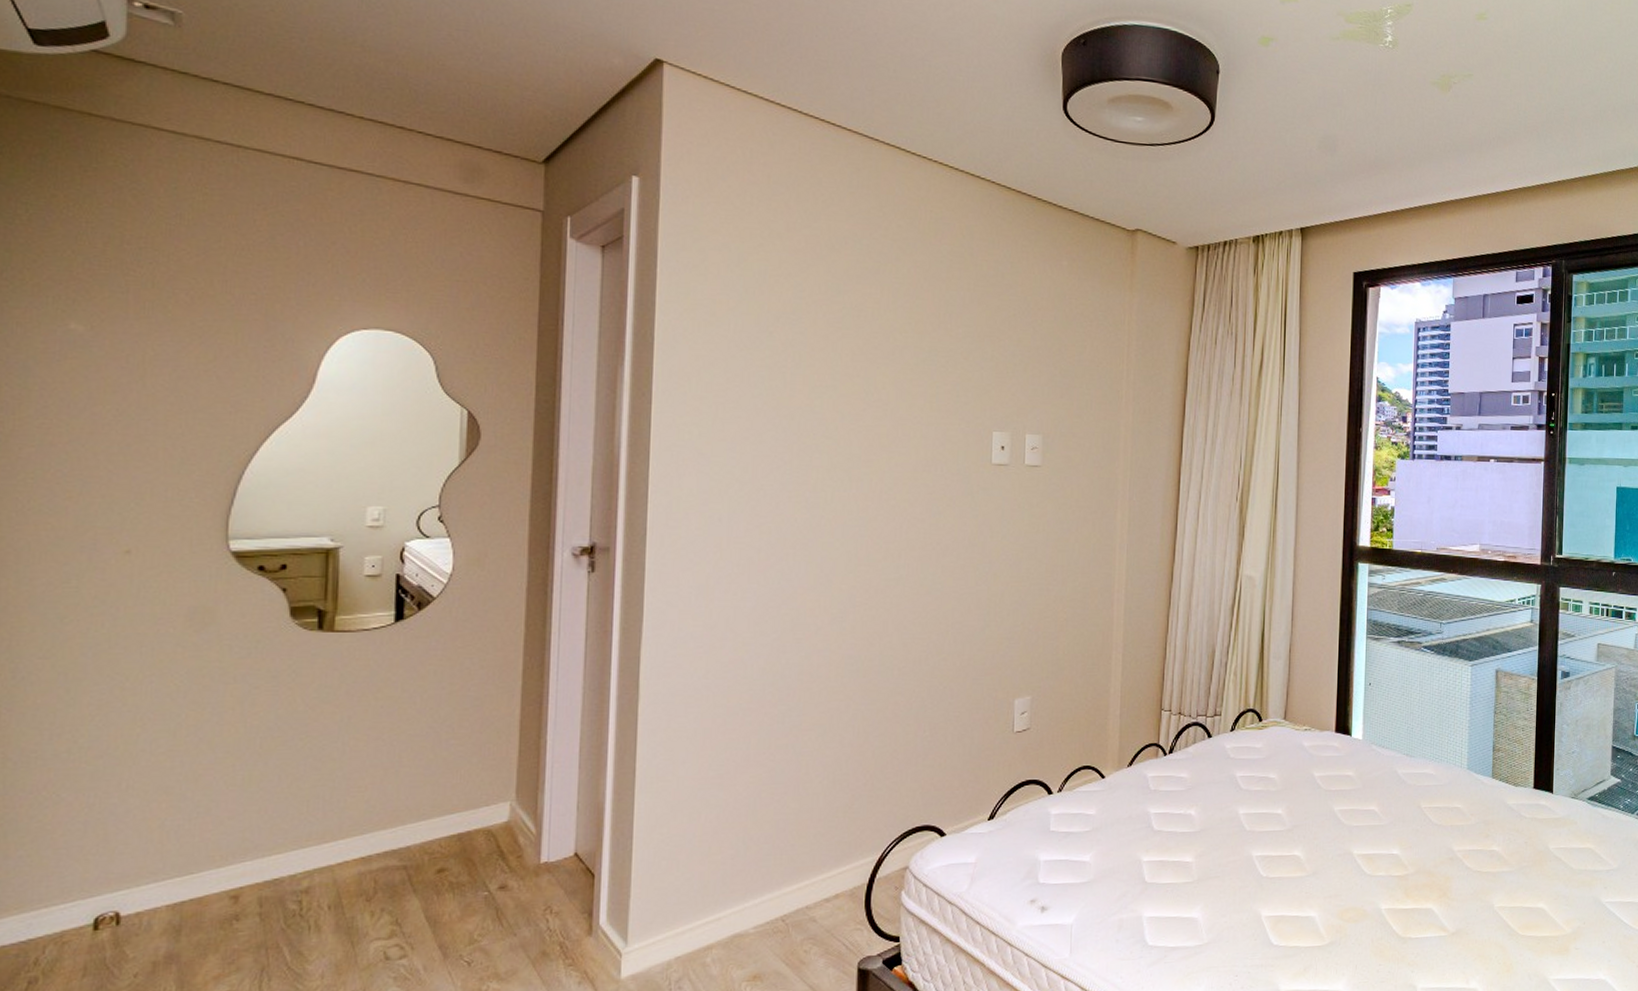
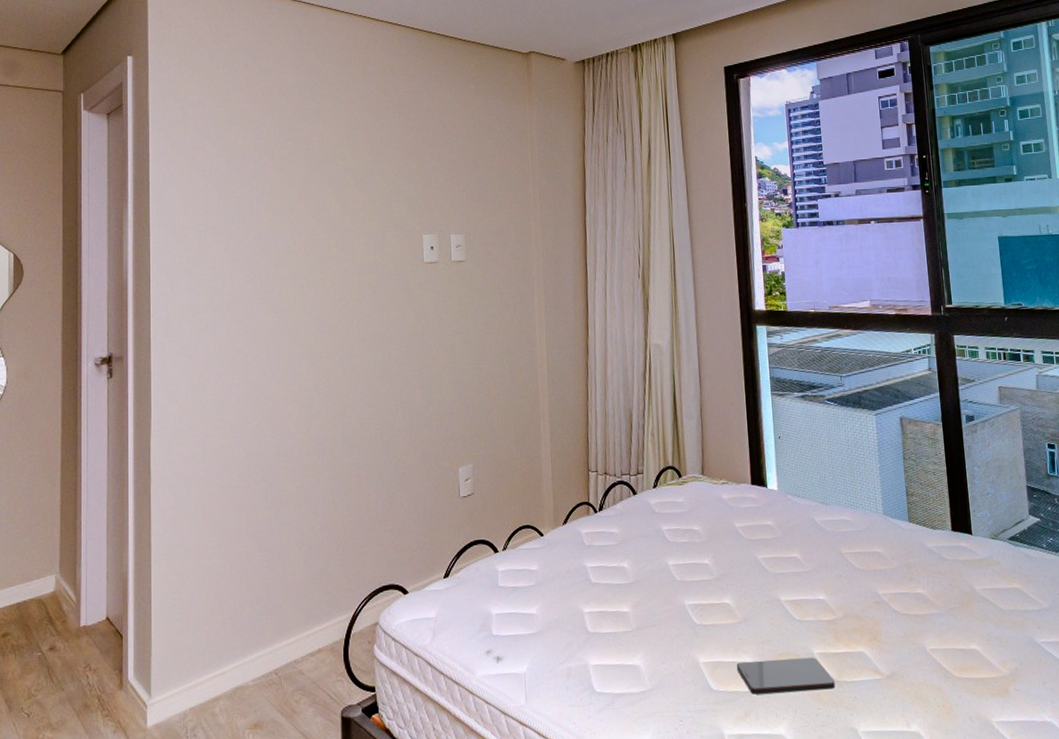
phone: none [1300,913,1399,950] -> present [736,657,835,695]

